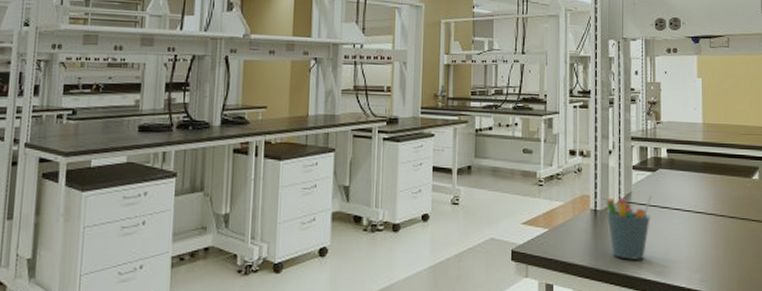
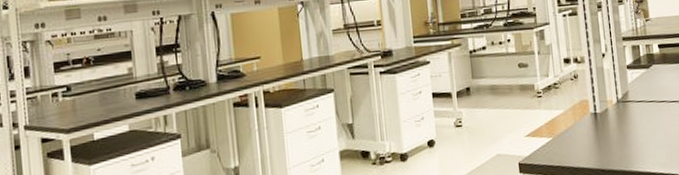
pen holder: present [606,193,653,260] -> none [604,89,649,157]

